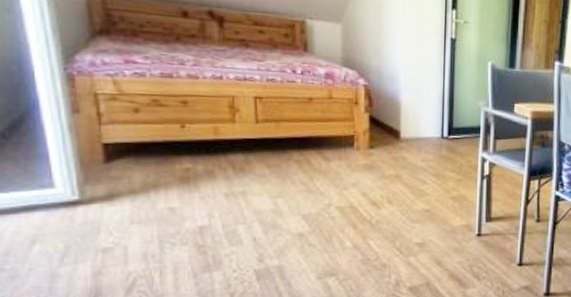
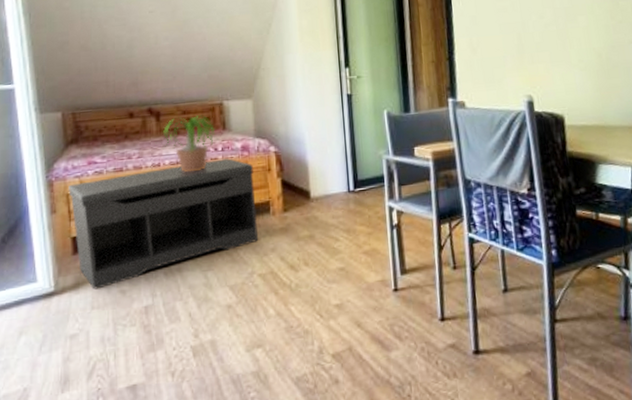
bench: none [97,82,339,203] -> present [69,158,259,290]
potted plant: none [221,27,298,91] -> present [159,115,219,172]

